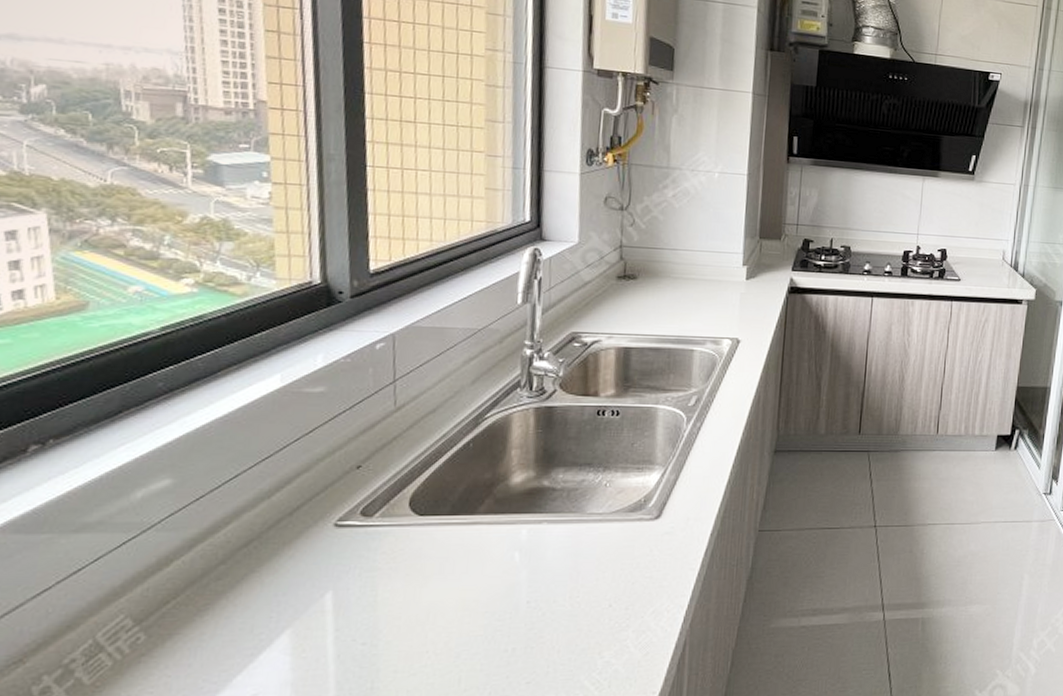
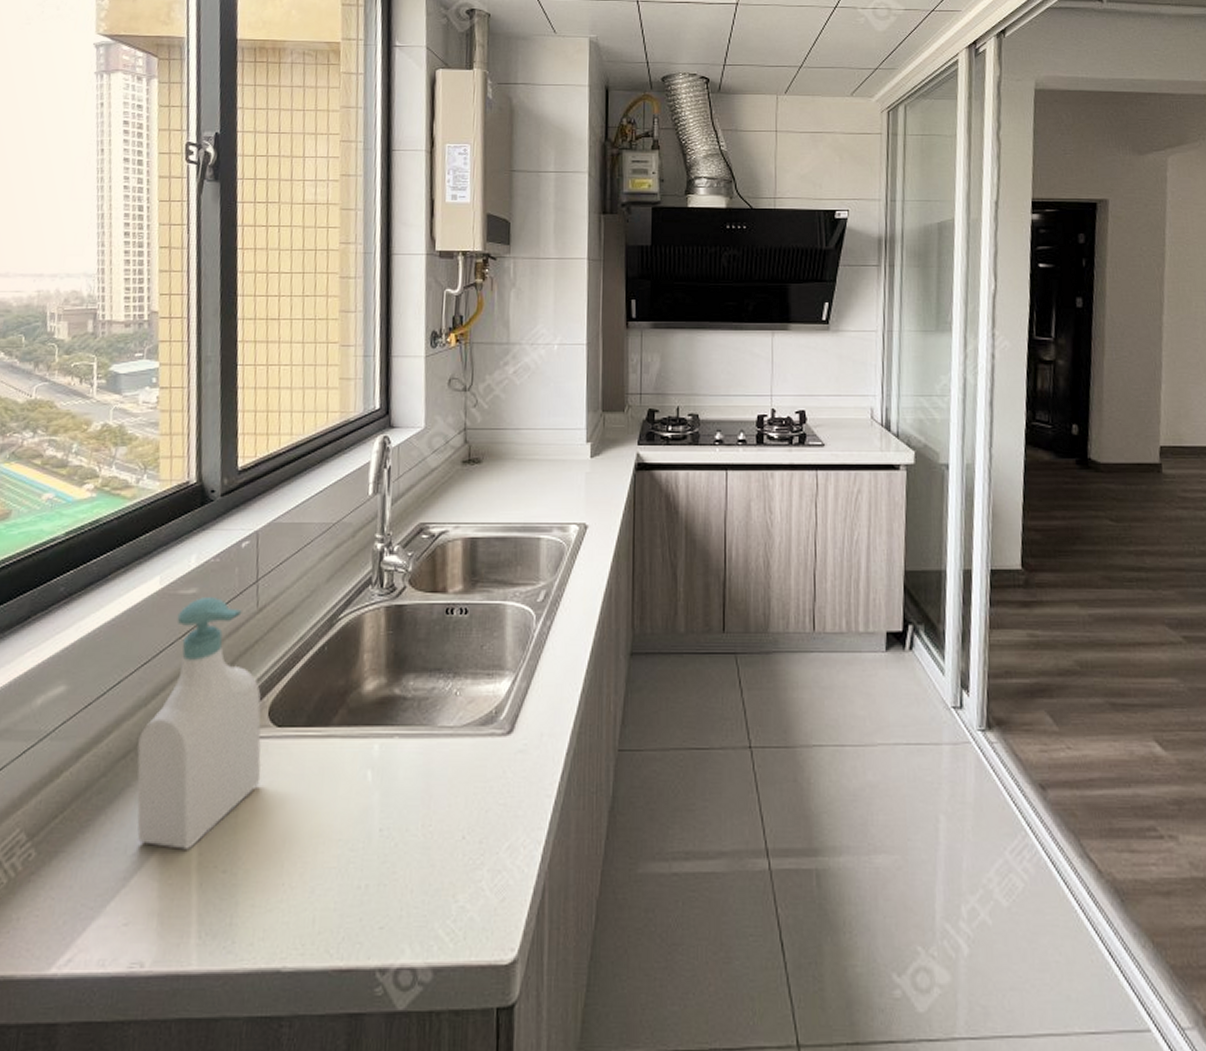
soap bottle: none [261,396,402,627] -> present [137,597,261,850]

